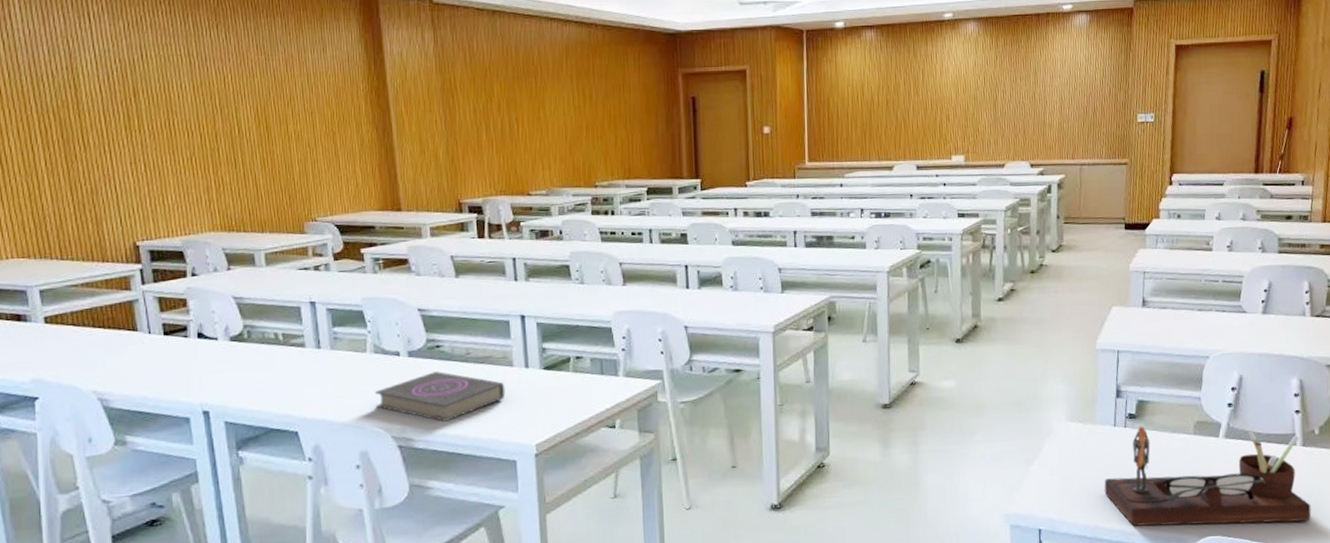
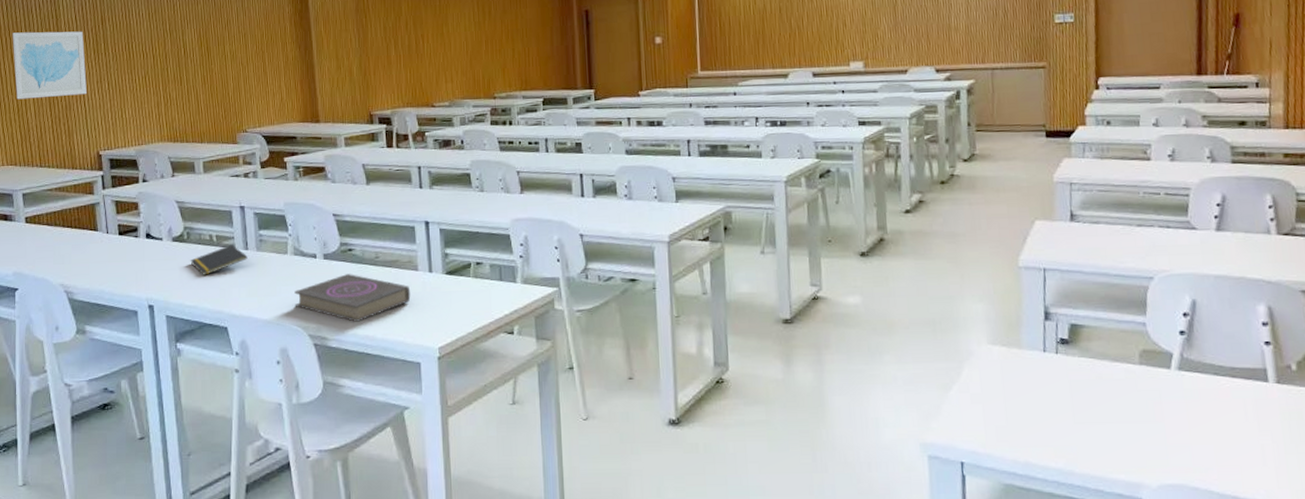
wall art: none [17,103,118,182] -> present [12,31,87,100]
notepad: none [252,343,320,377] -> present [190,245,248,275]
desk organizer: present [1104,425,1311,526] -> none [1034,352,1294,472]

